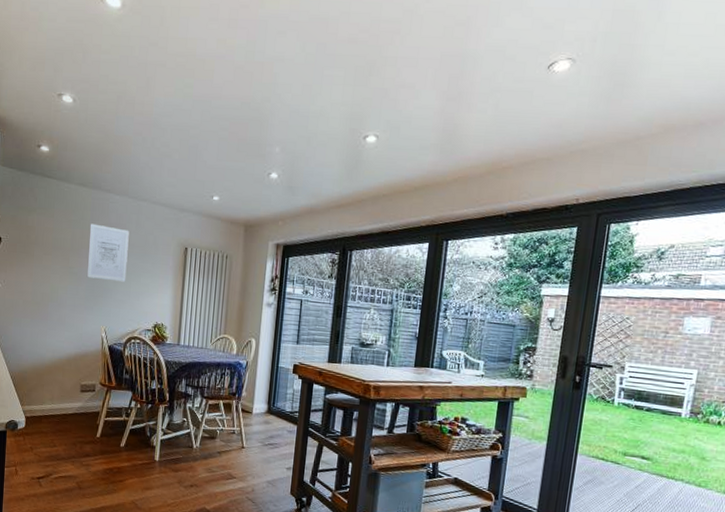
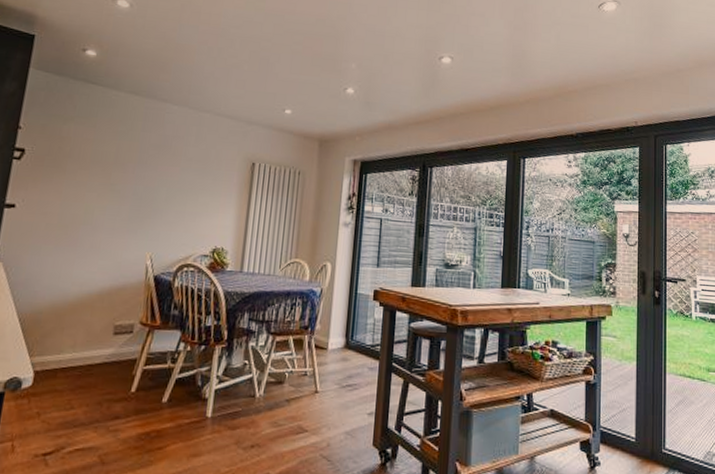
wall art: present [86,223,129,282] -> none [131,135,188,201]

